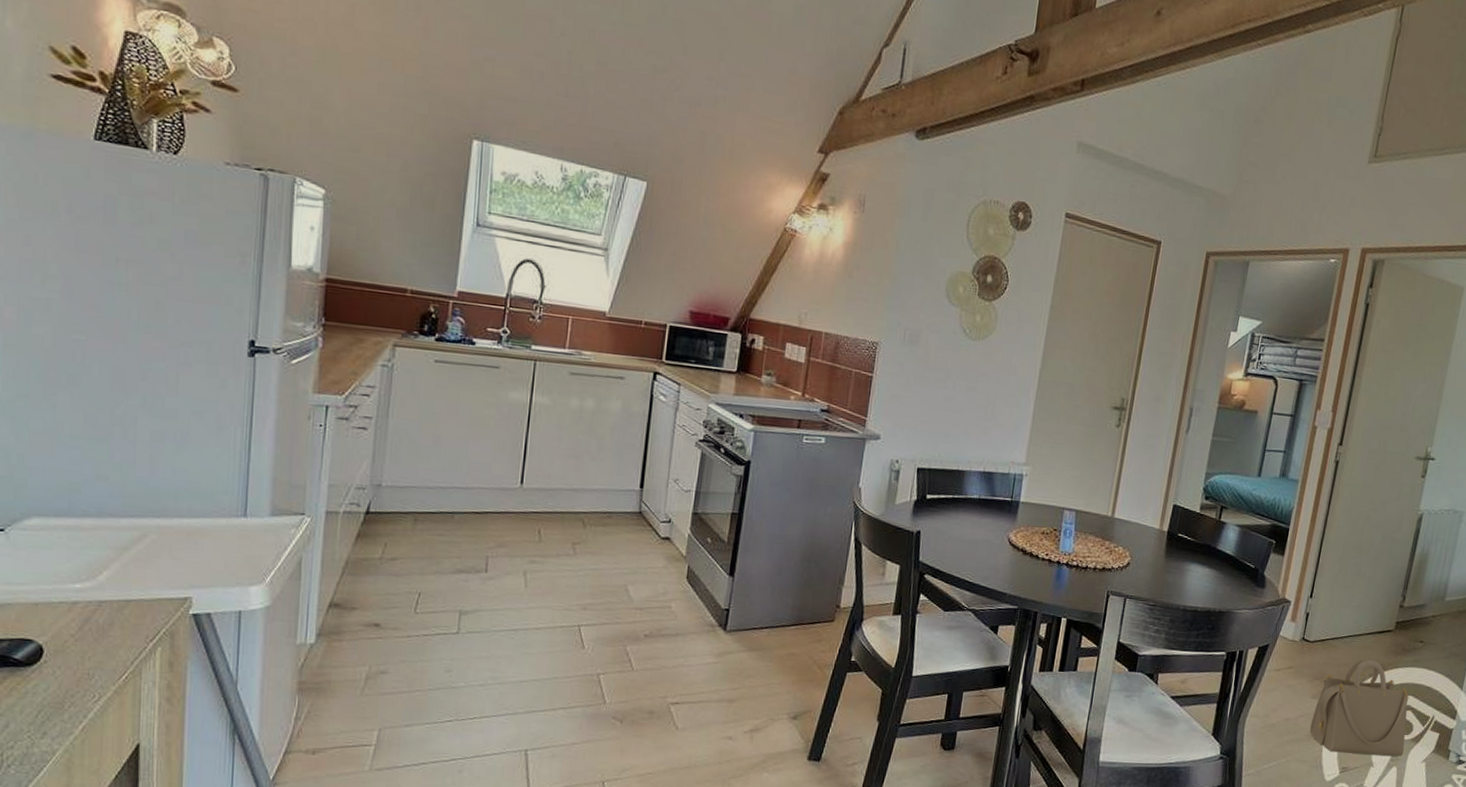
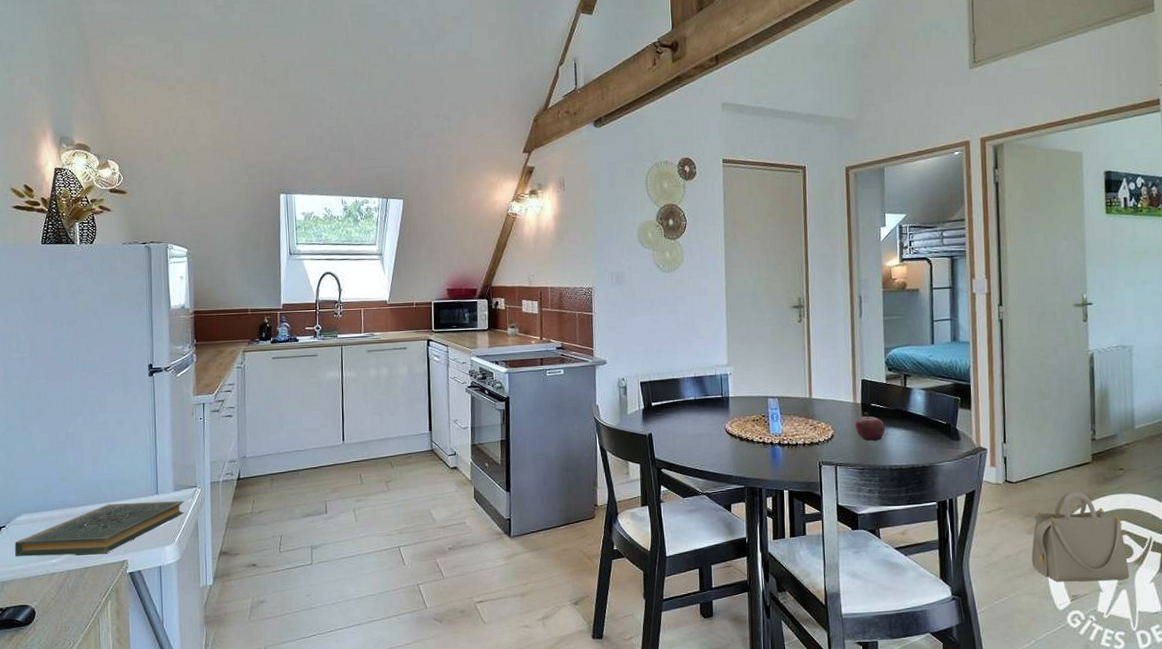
book: none [17,519,284,585] -> present [15,501,185,557]
fruit: none [1155,542,1189,576] -> present [855,412,886,441]

